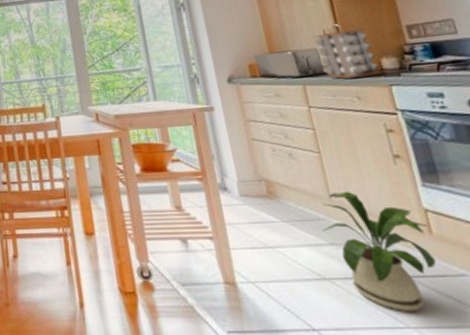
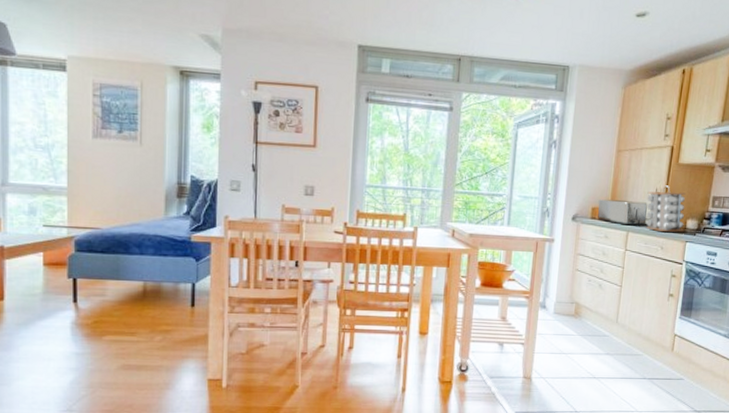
house plant: present [321,191,436,311] -> none [603,317,672,401]

